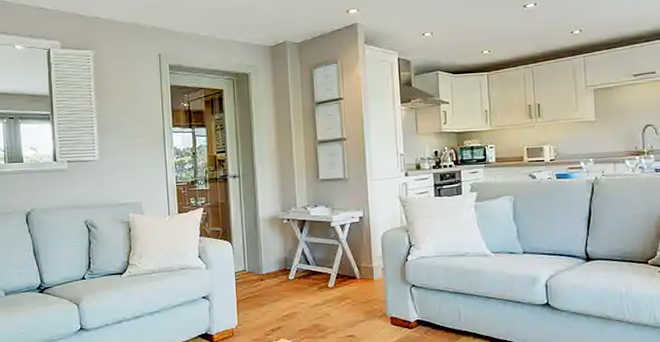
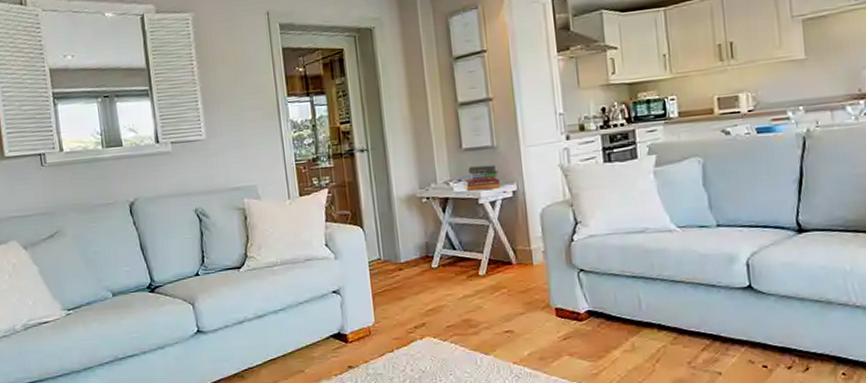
books: none [319,194,349,216] -> present [464,164,500,191]

